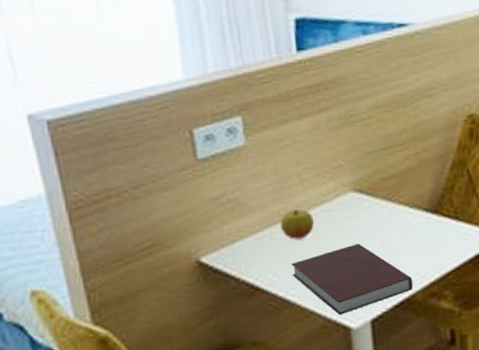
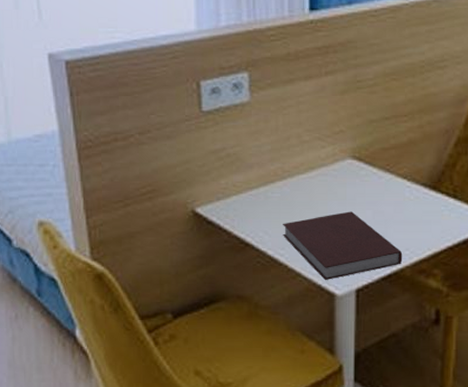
apple: present [280,208,315,241] -> none [276,170,310,202]

